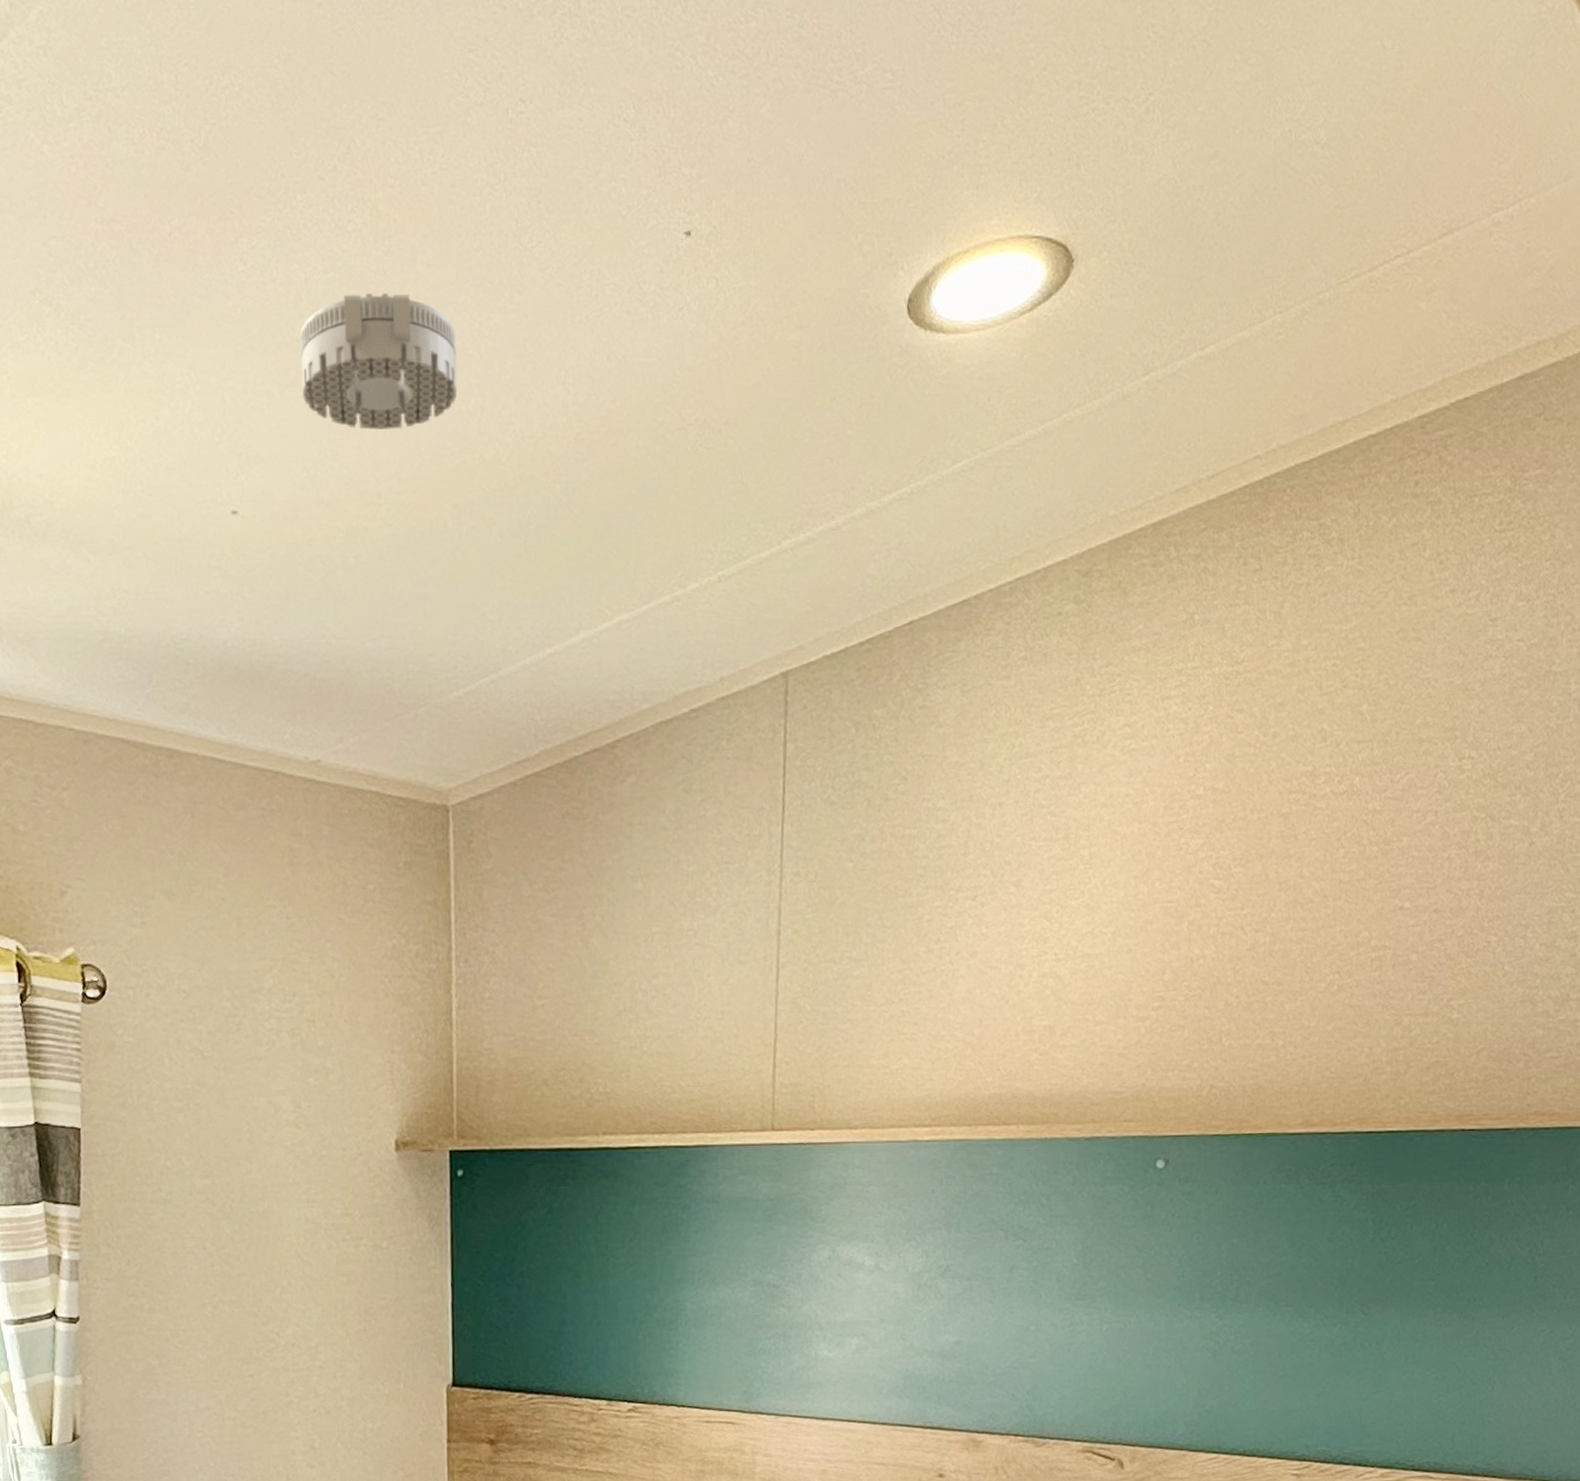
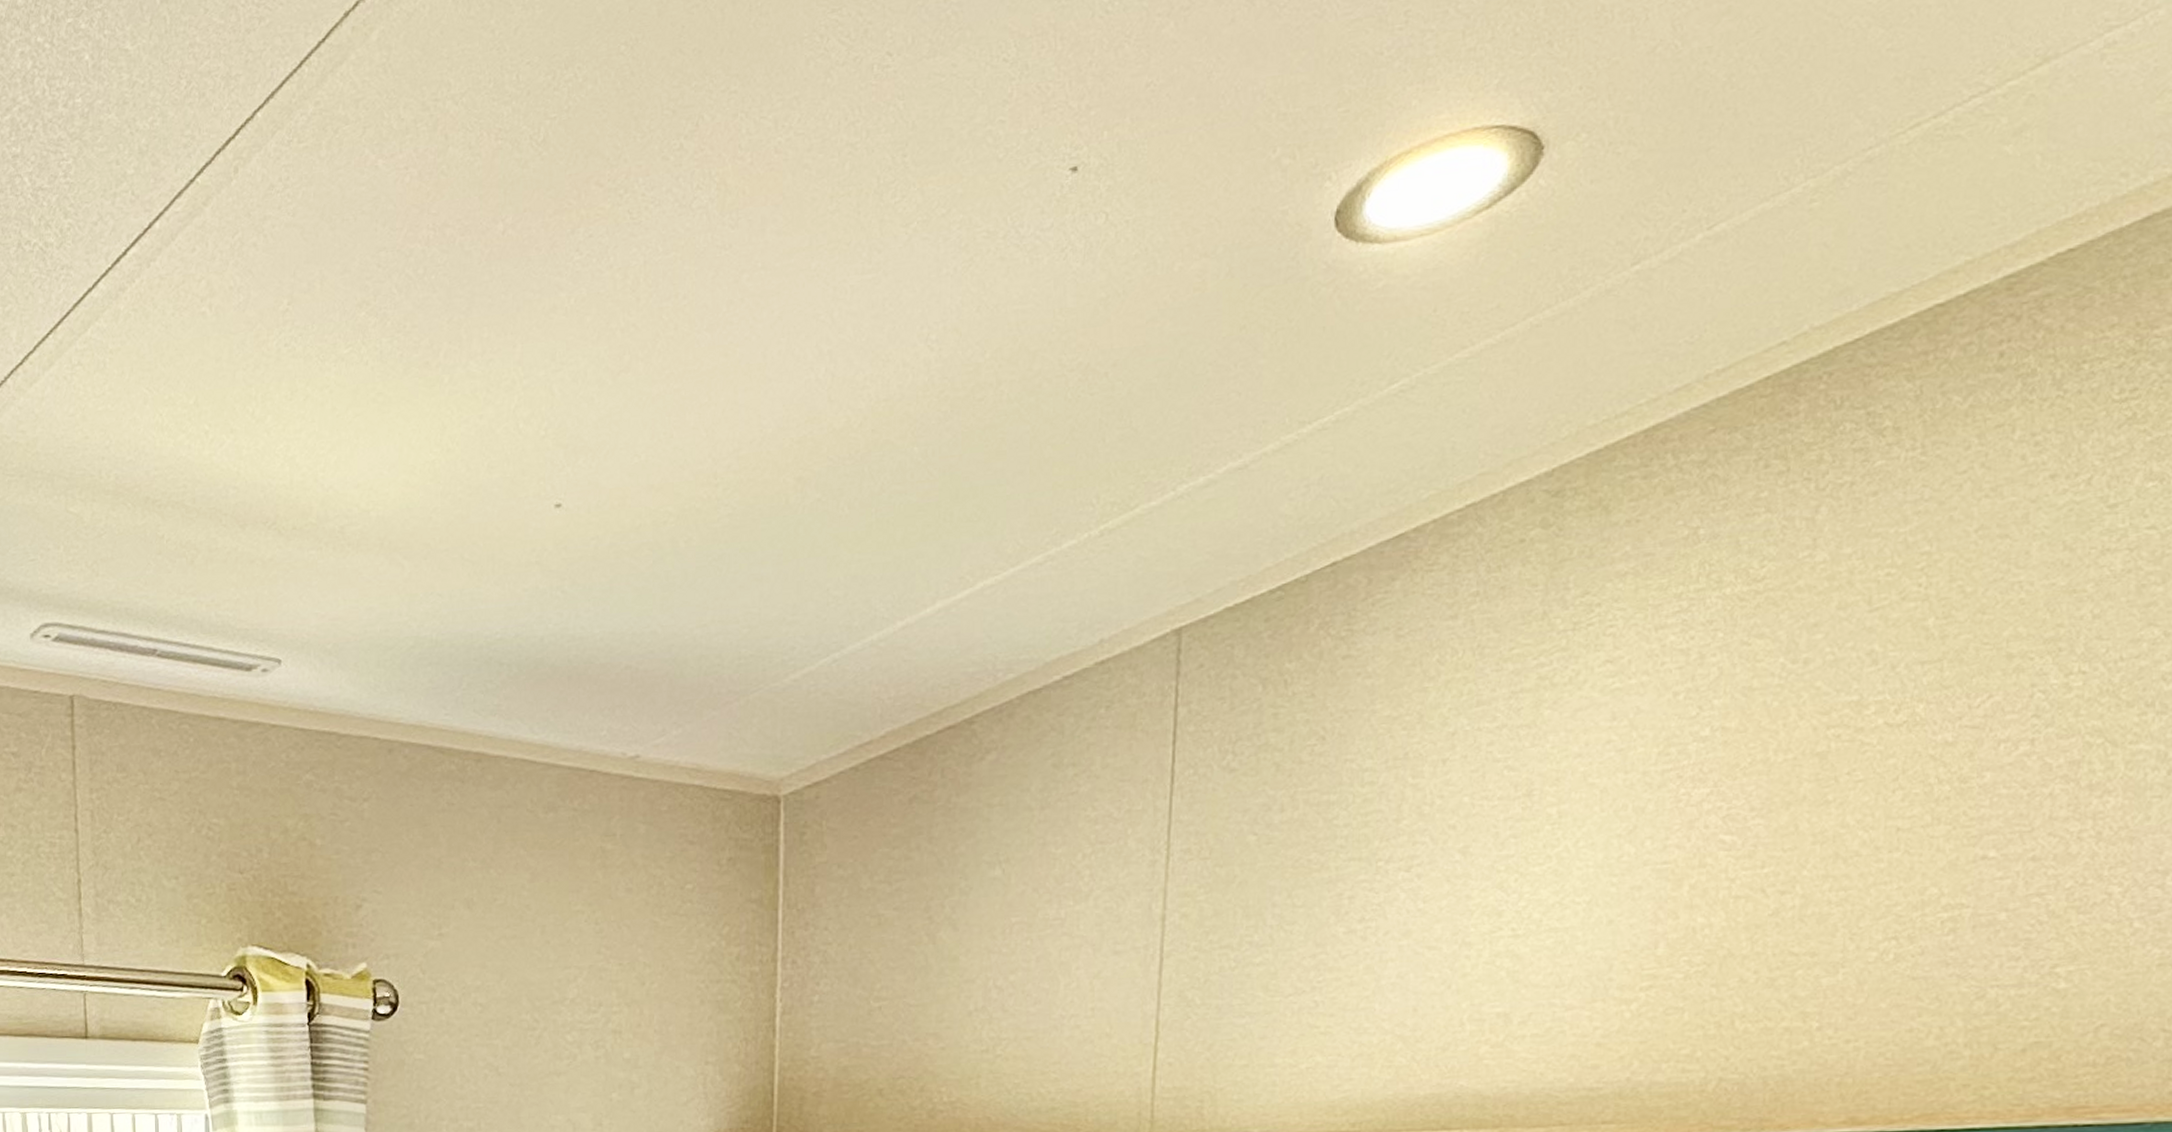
smoke detector: present [300,293,457,430] -> none [637,266,806,409]

